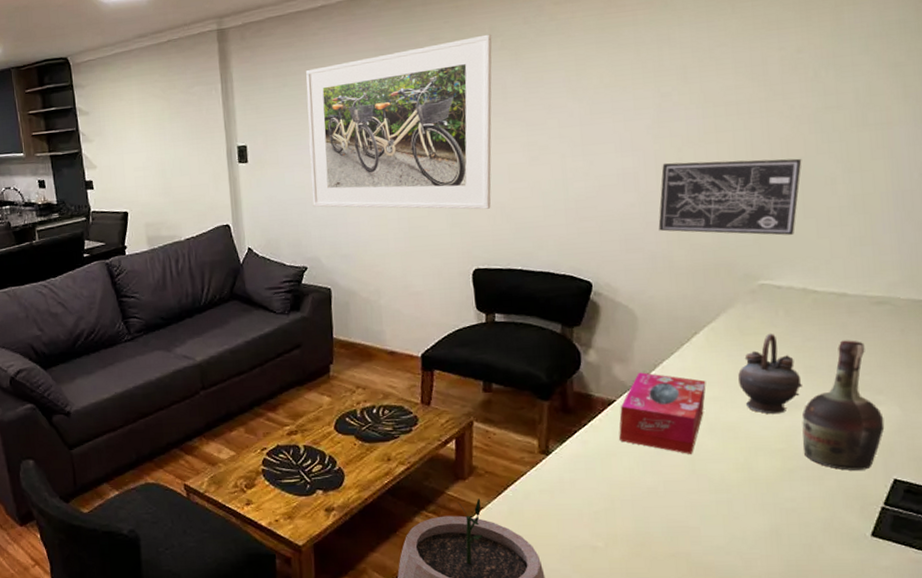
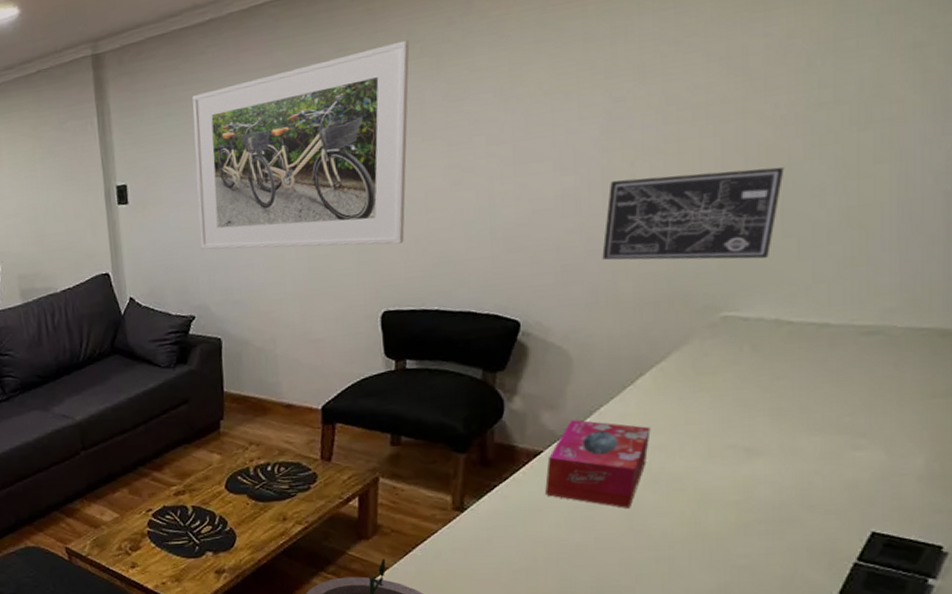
teapot: present [738,333,802,415] -> none [690,371,767,463]
cognac bottle: present [802,340,885,471] -> none [762,377,865,523]

